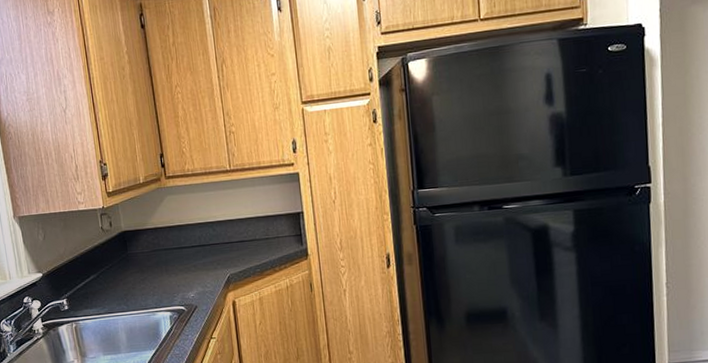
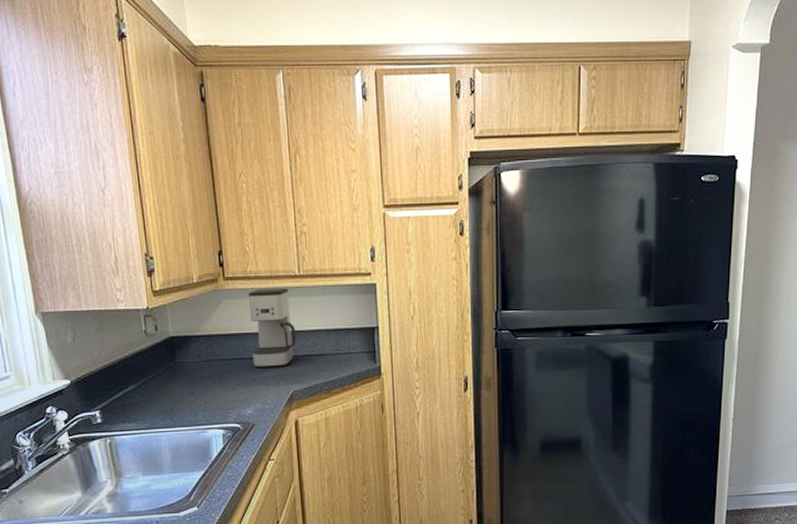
coffee maker: none [186,182,231,255] -> present [248,288,297,368]

